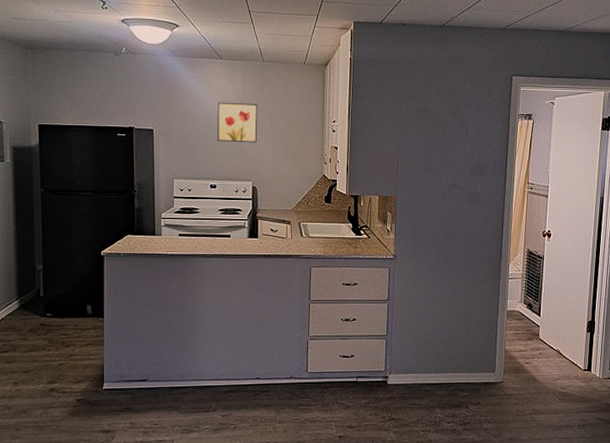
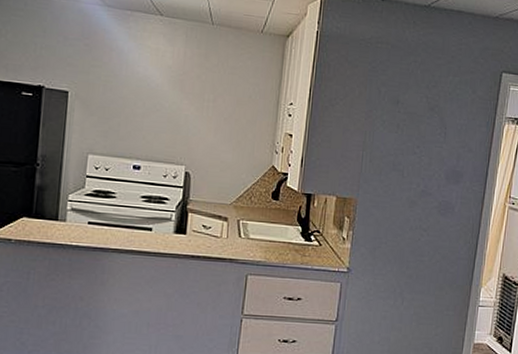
wall art: present [217,102,258,143] -> none [146,67,201,120]

